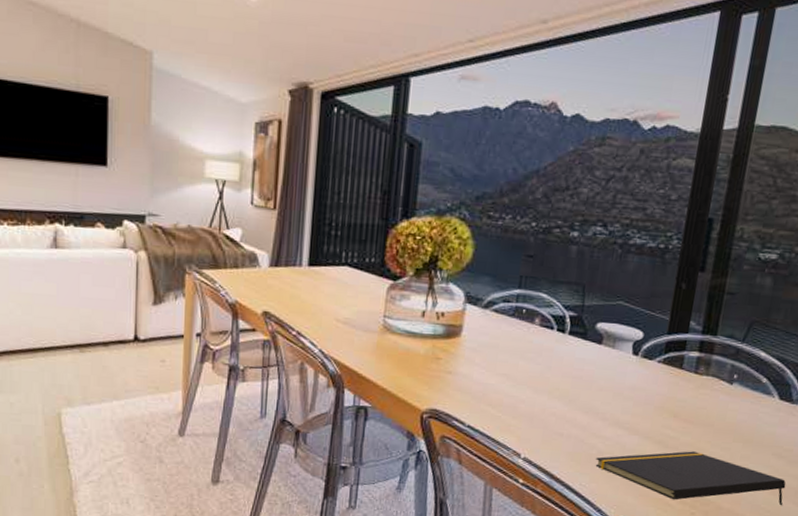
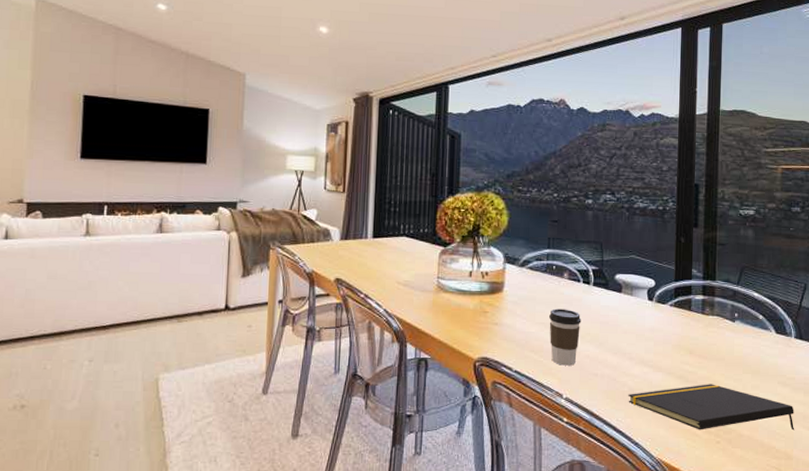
coffee cup: none [511,358,551,423] -> present [549,308,582,366]

